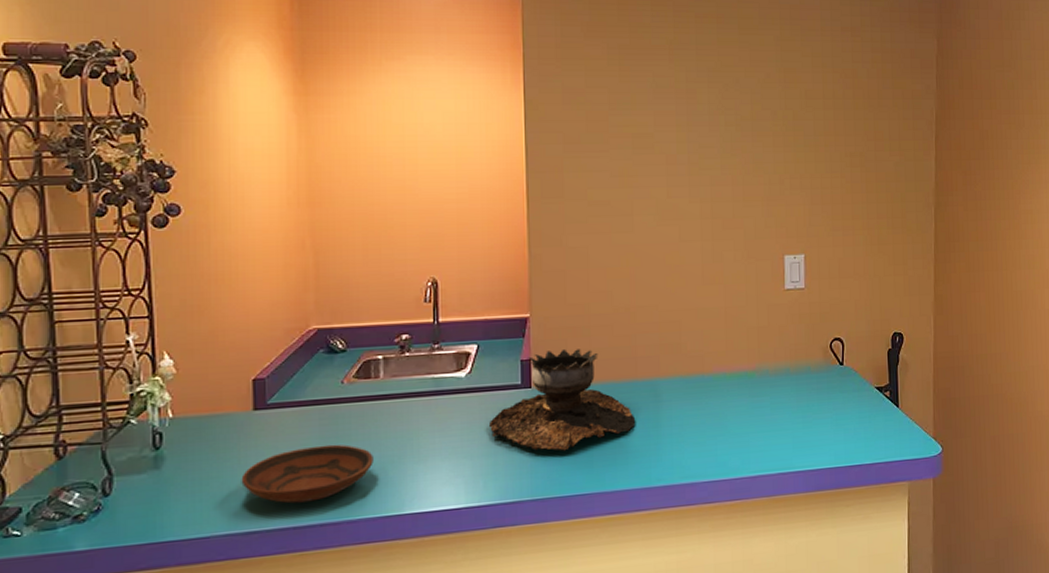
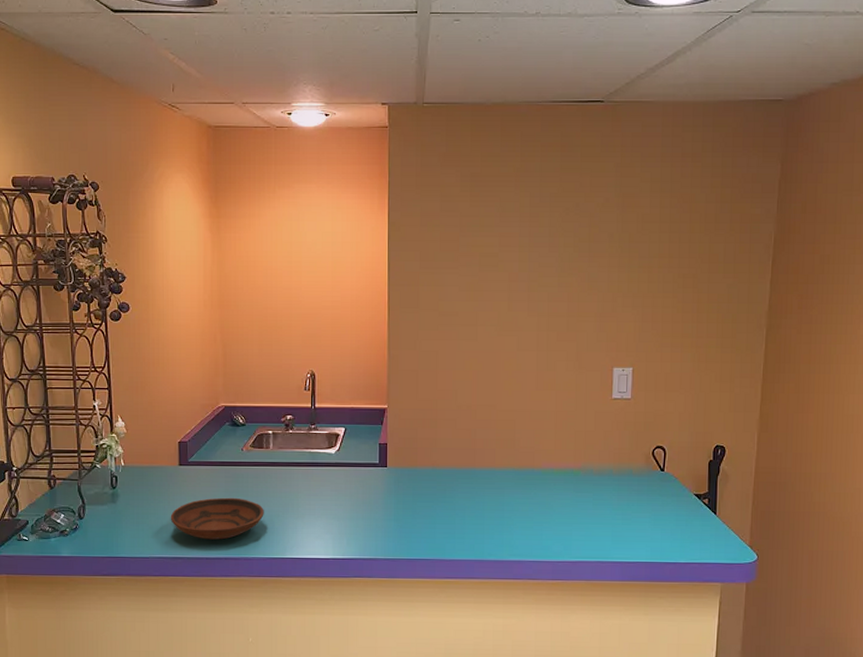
brazier: present [488,348,636,451] -> none [352,436,473,522]

